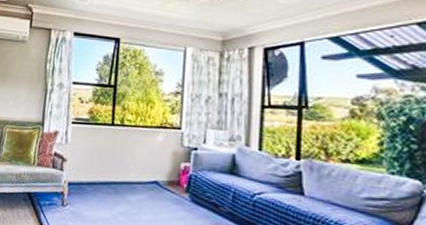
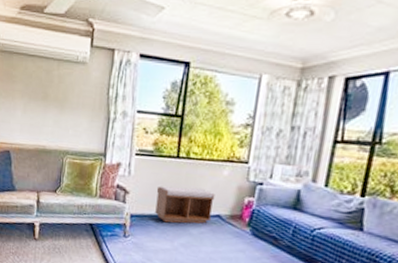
bench: none [91,152,151,191] -> present [154,185,215,224]

